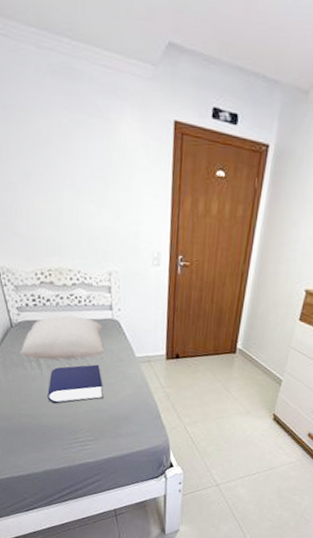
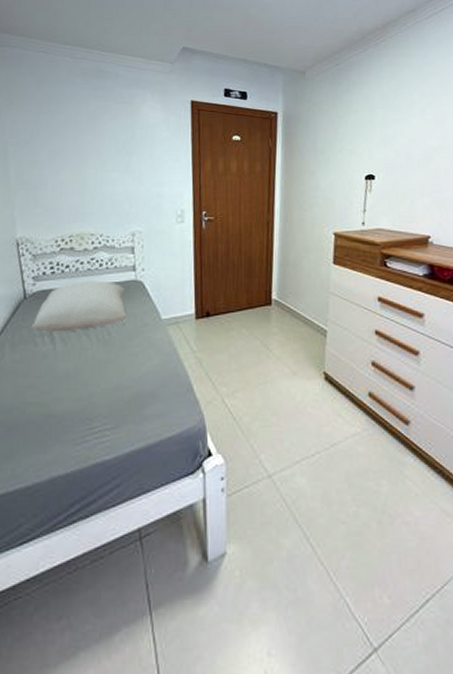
book: present [47,364,104,404] -> none [59,332,126,385]

